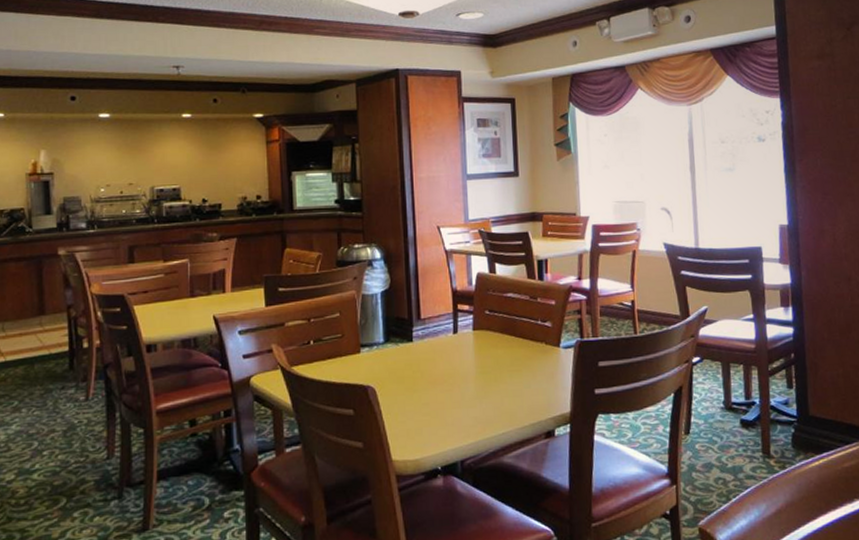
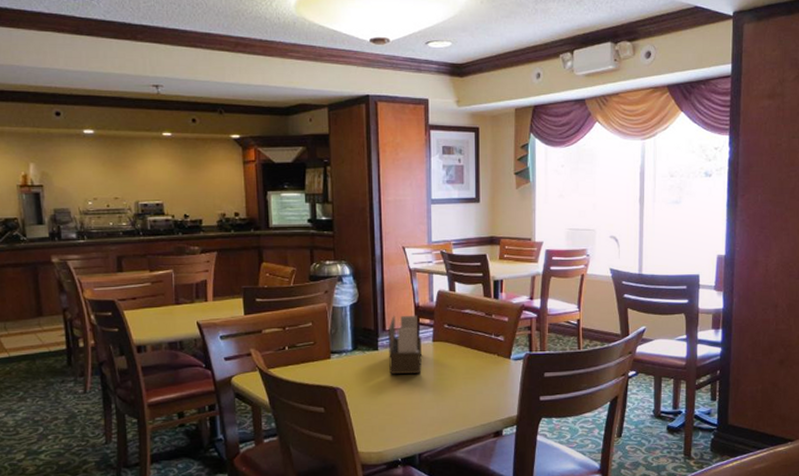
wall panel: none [423,301,462,368] -> present [388,315,422,374]

